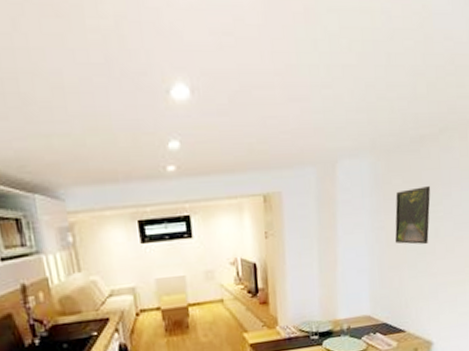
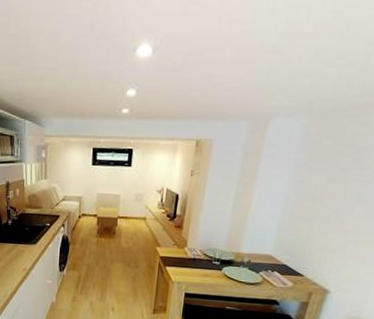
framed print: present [395,186,431,245] -> none [312,150,363,204]

